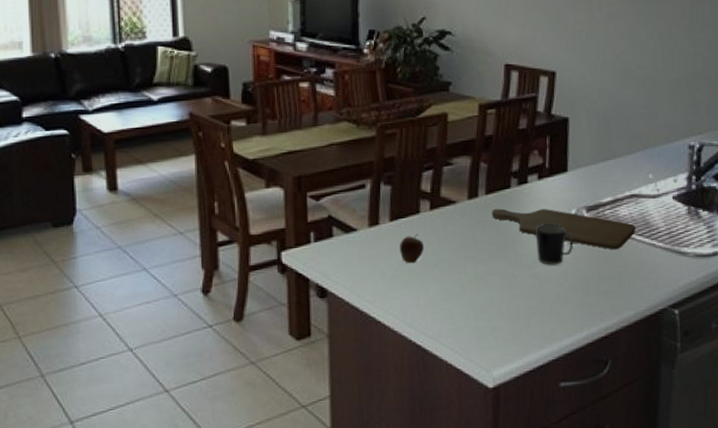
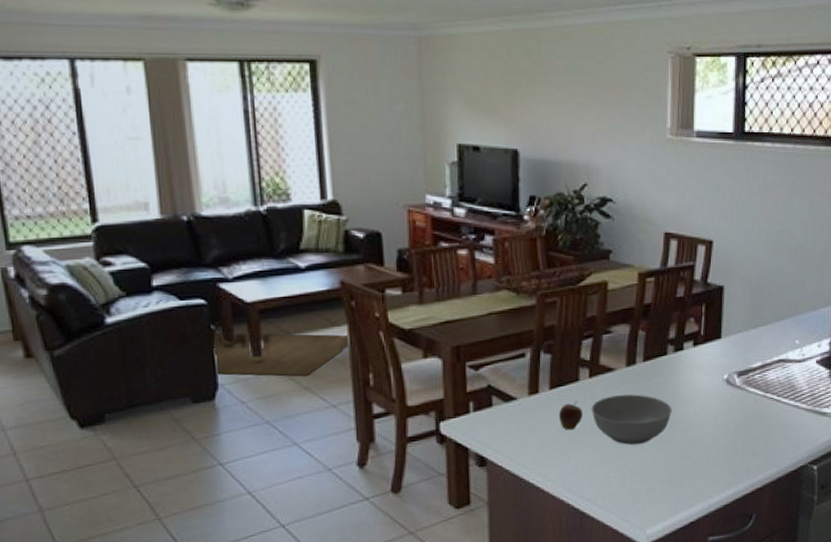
area rug: none [73,160,196,204] -> present [212,332,349,377]
bowl: none [432,228,517,280] -> present [591,394,672,445]
chopping board: present [492,208,636,250] -> none [649,374,782,412]
mug: present [535,224,574,266] -> none [689,388,725,428]

